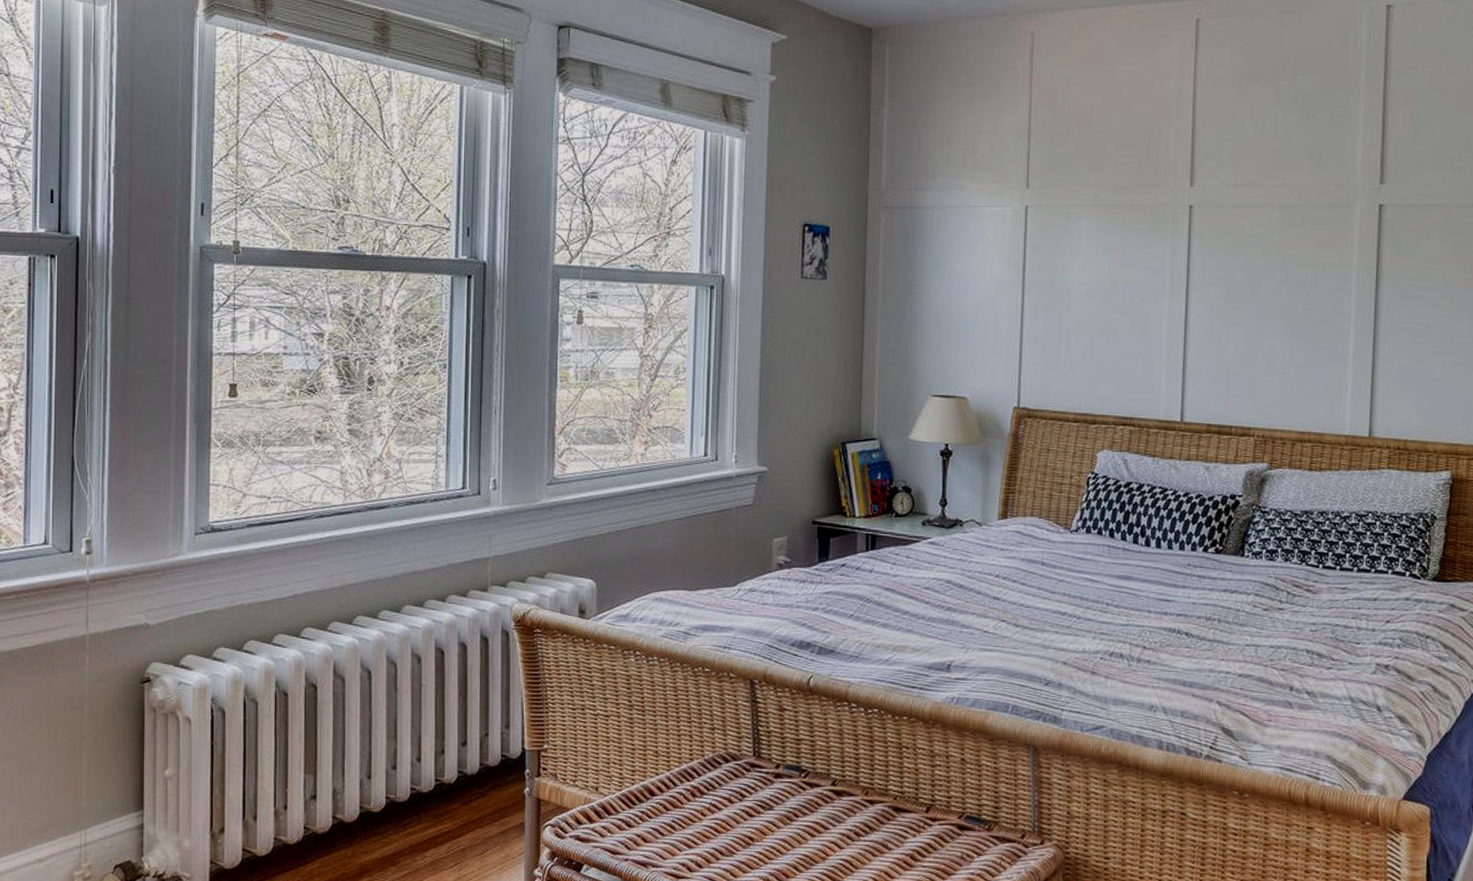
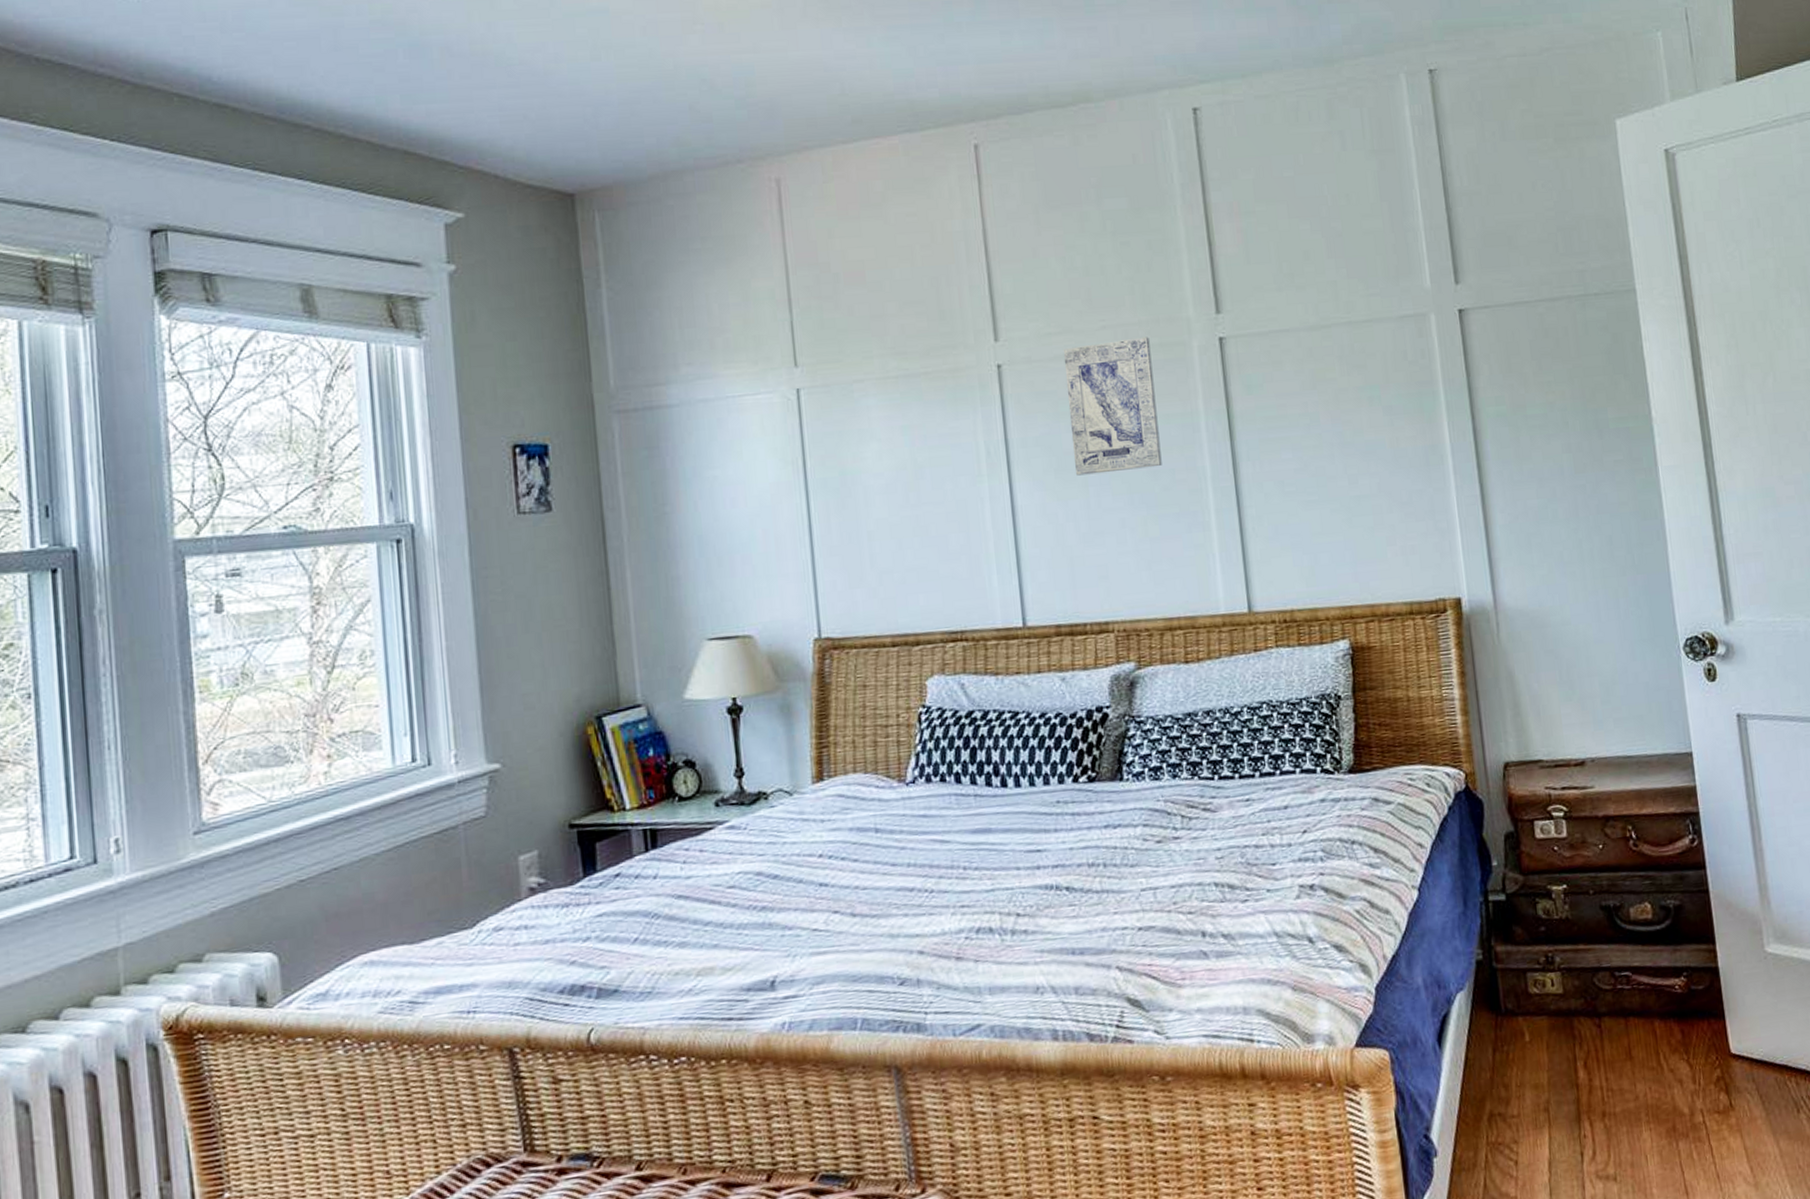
wall art: none [1241,196,1320,307] -> present [1063,337,1162,476]

